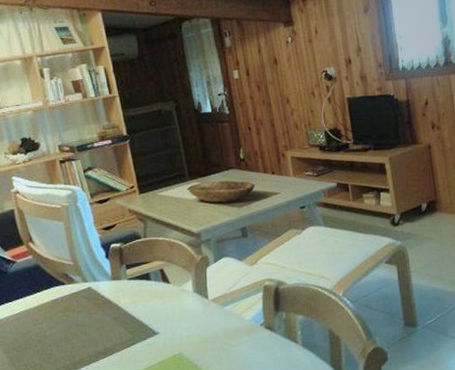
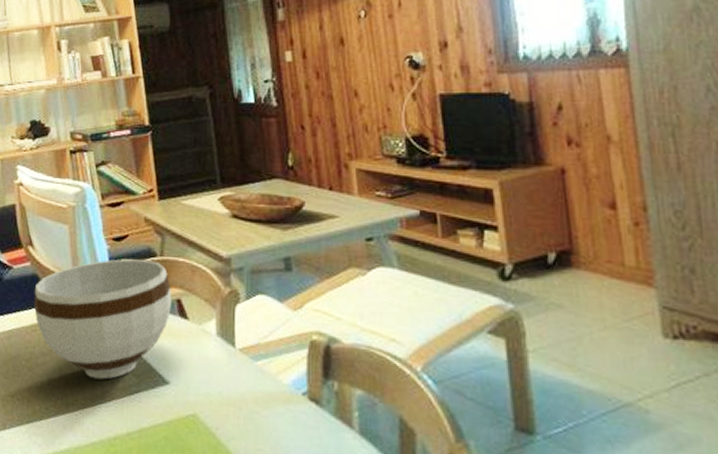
bowl: none [37,241,157,340] -> present [33,258,173,380]

